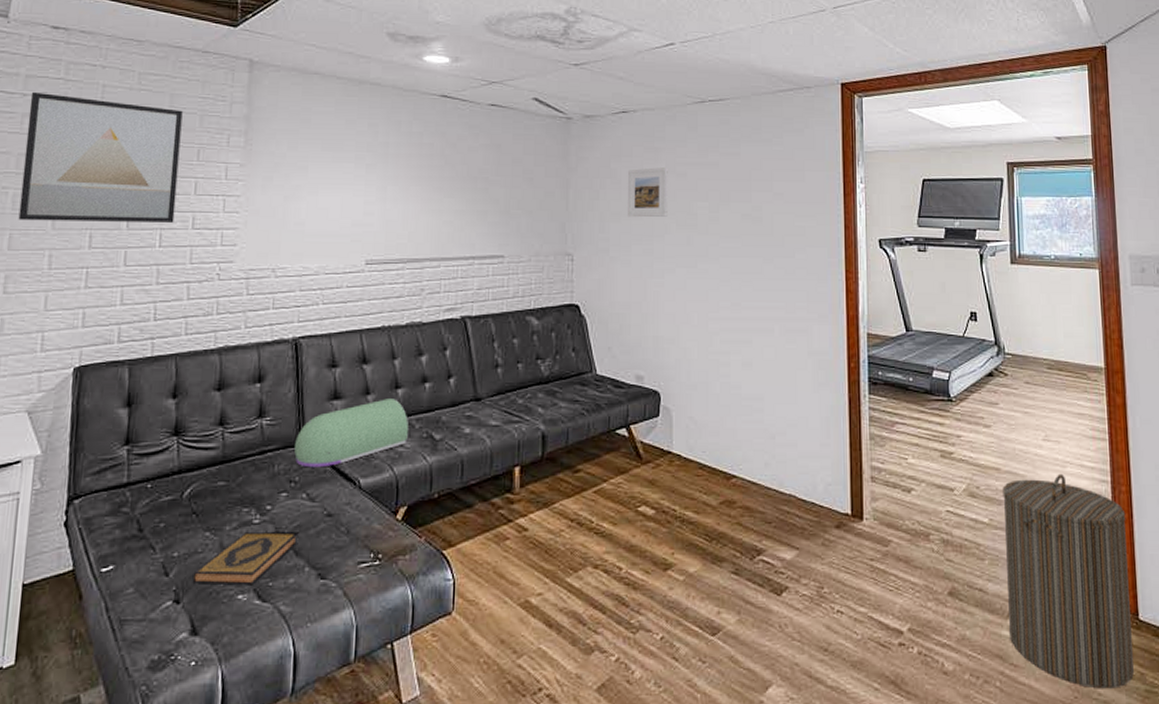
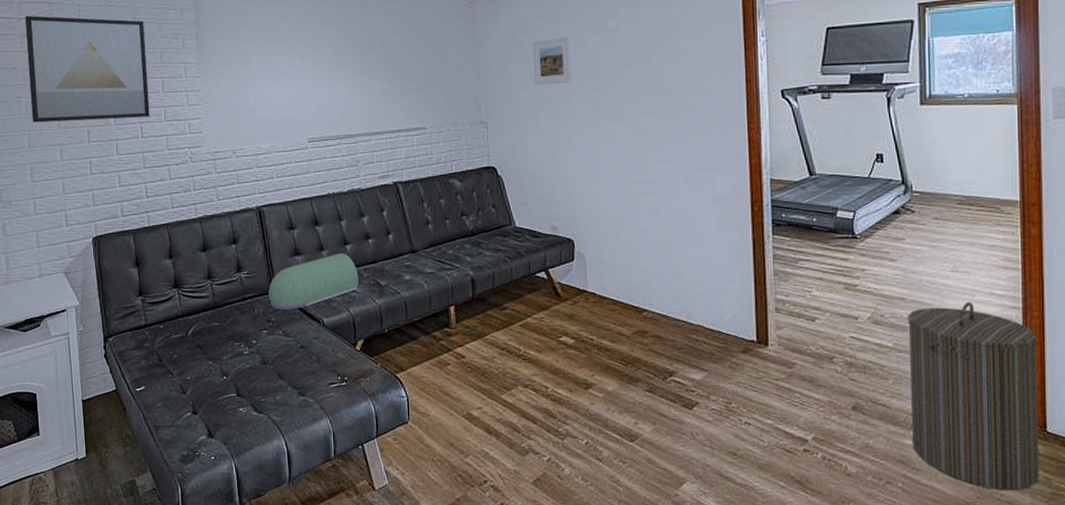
hardback book: present [192,532,297,586] -> none [203,361,279,401]

